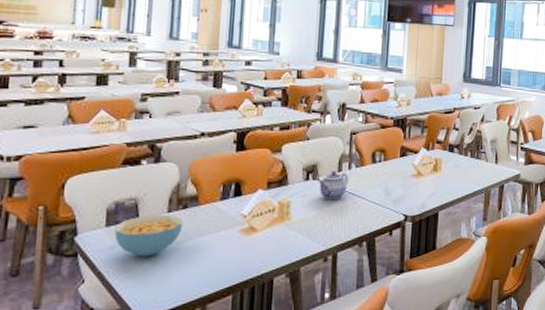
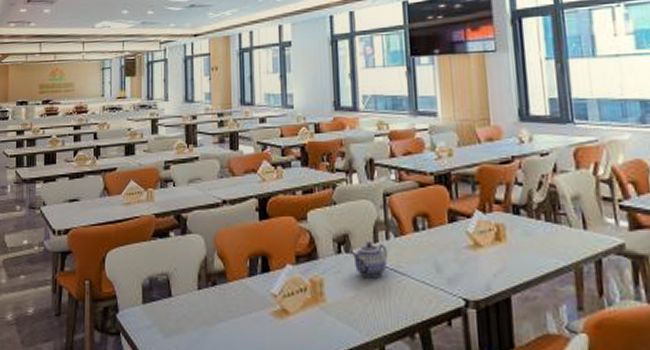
cereal bowl: present [114,214,183,257] -> none [151,291,214,339]

